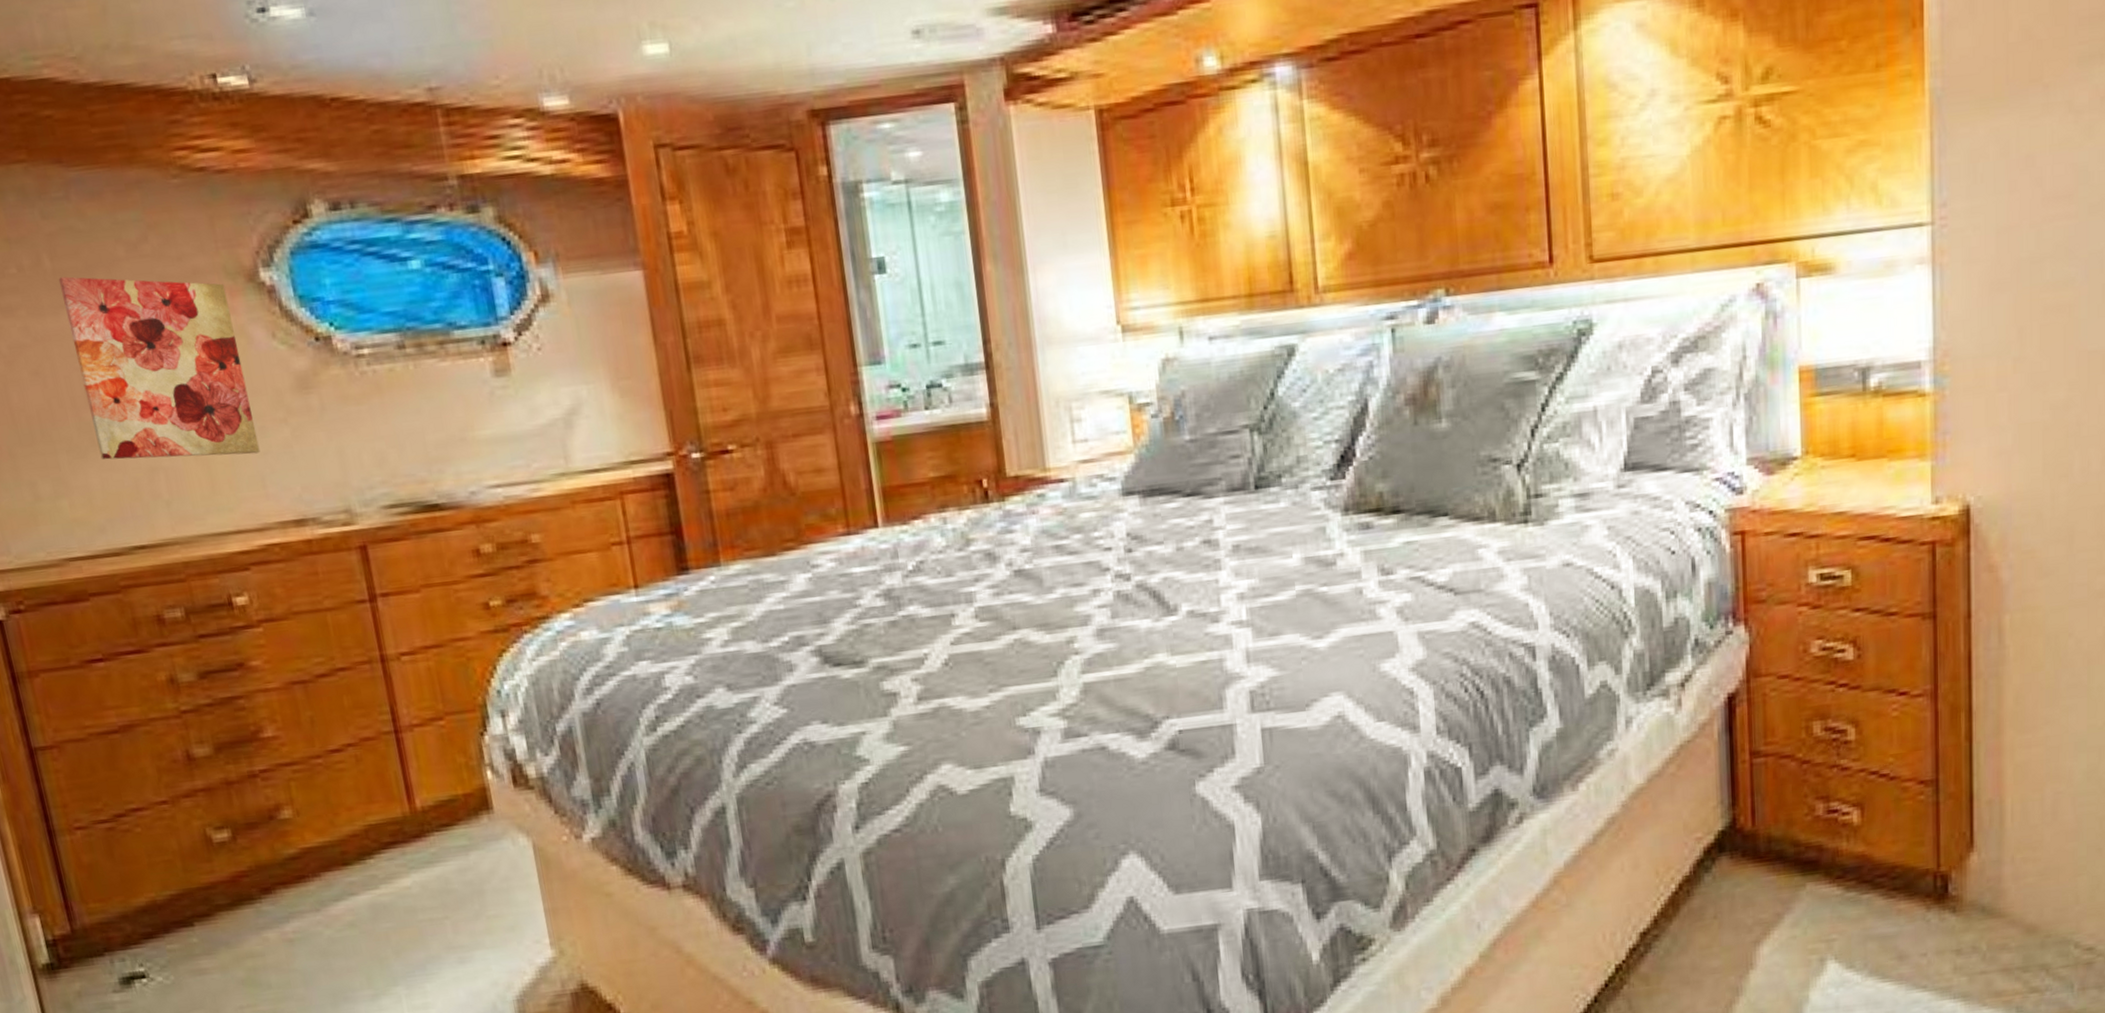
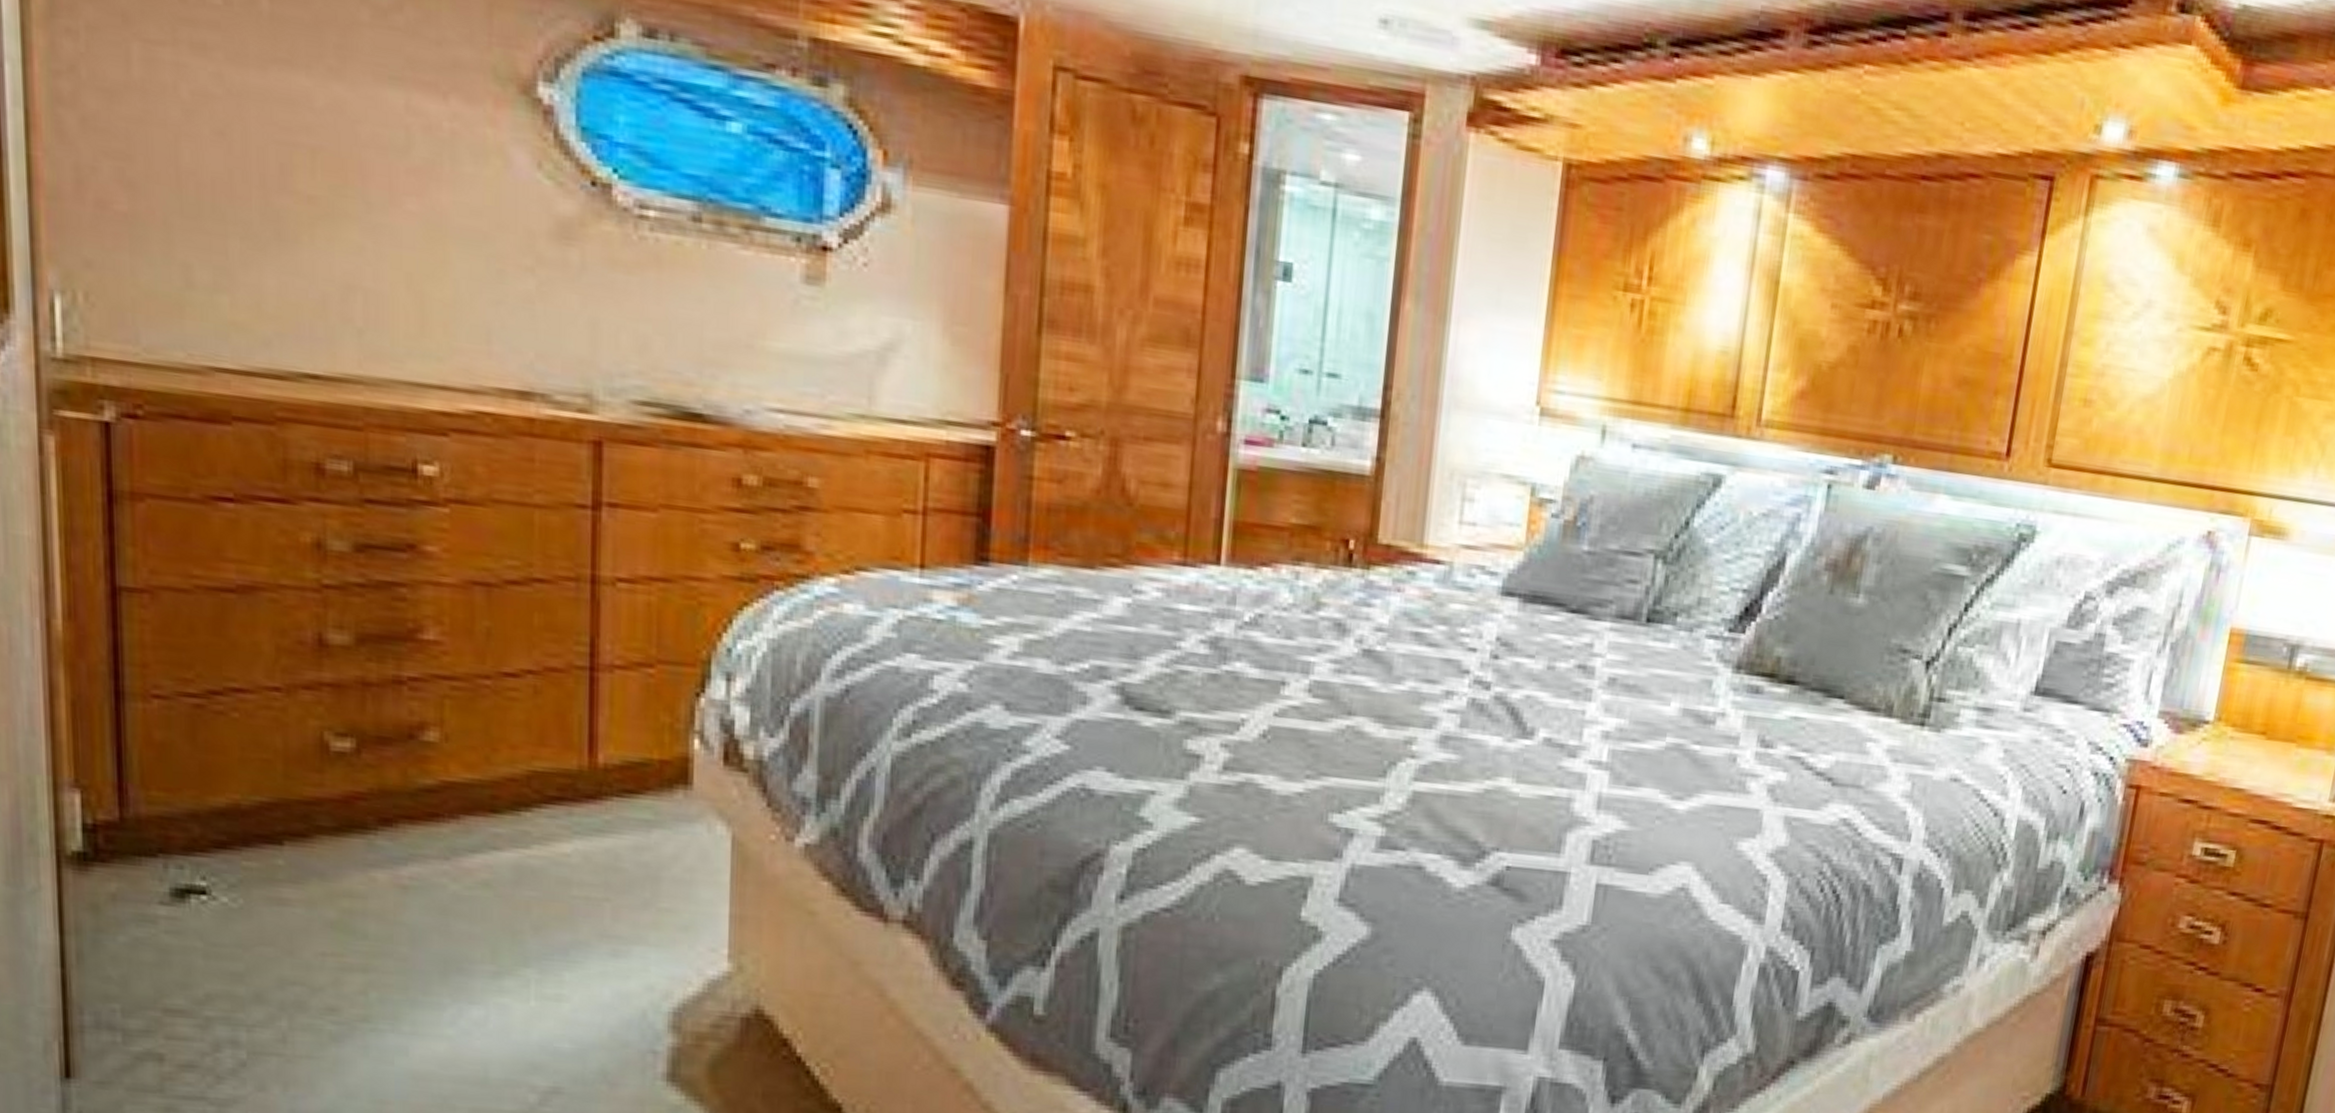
wall art: present [58,276,260,460] -> none [275,25,493,301]

